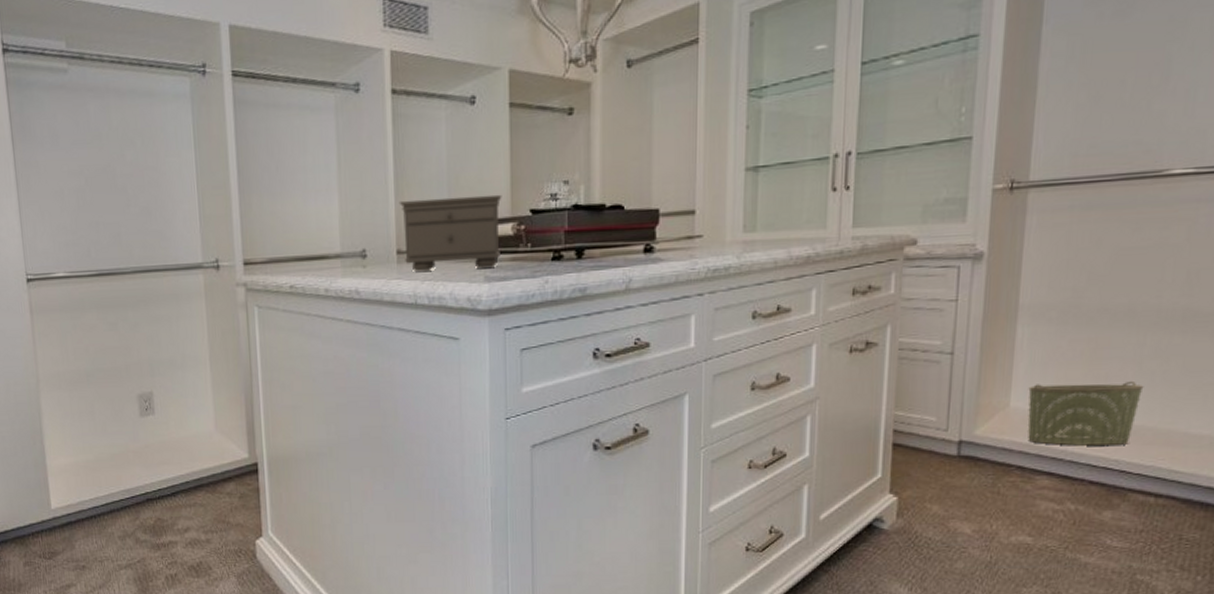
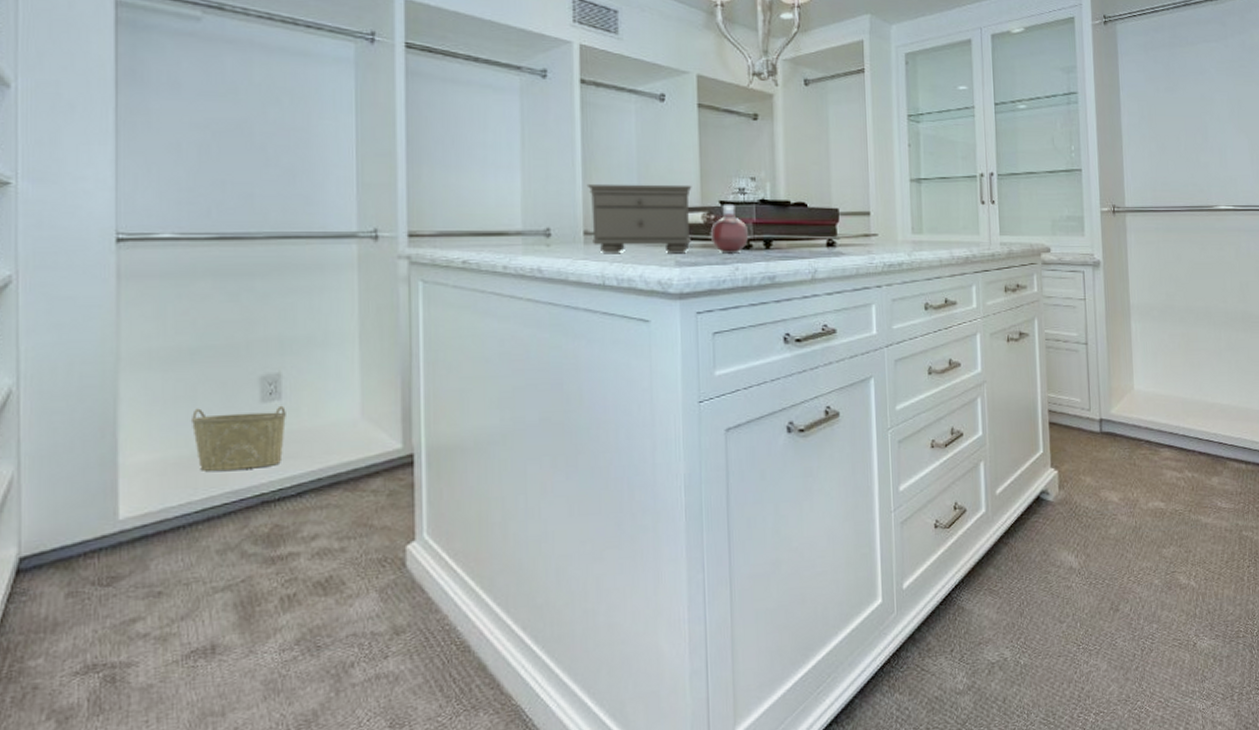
basket: none [91,419,160,474] -> present [190,405,286,472]
potion bottle: none [521,211,560,266] -> present [711,204,749,254]
basket: present [1027,380,1144,446] -> none [1145,368,1225,422]

